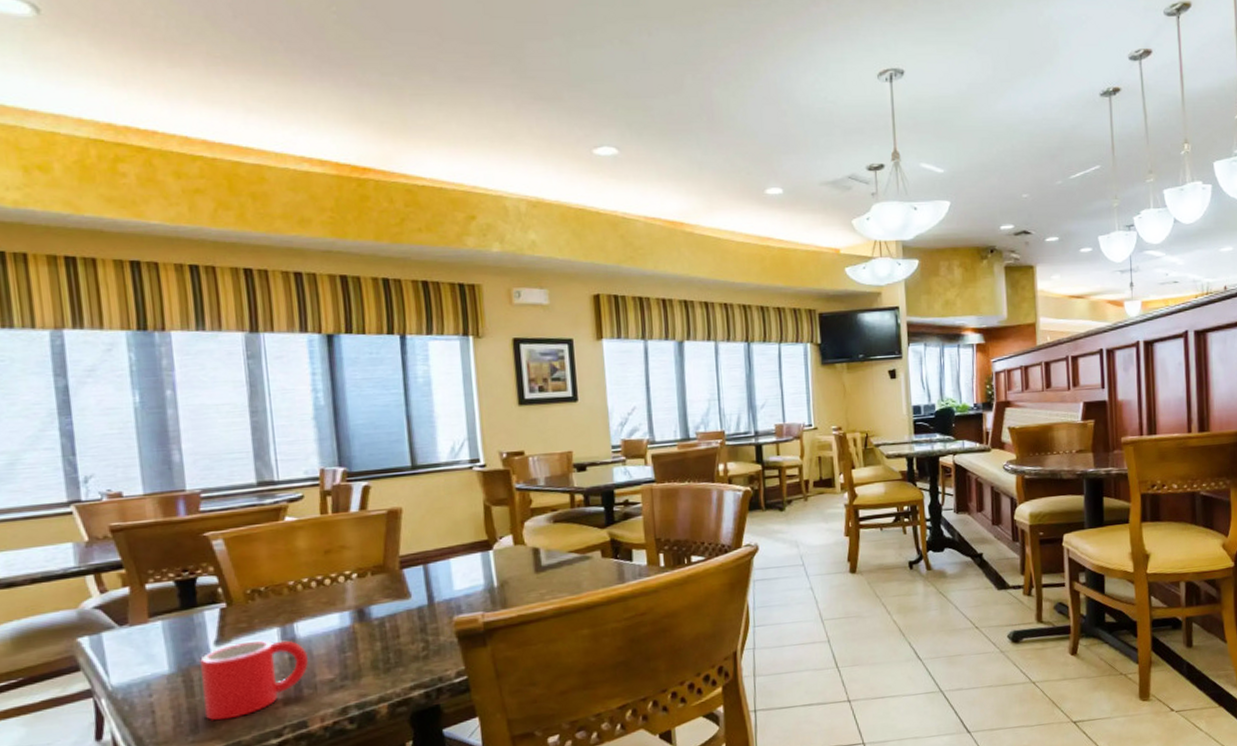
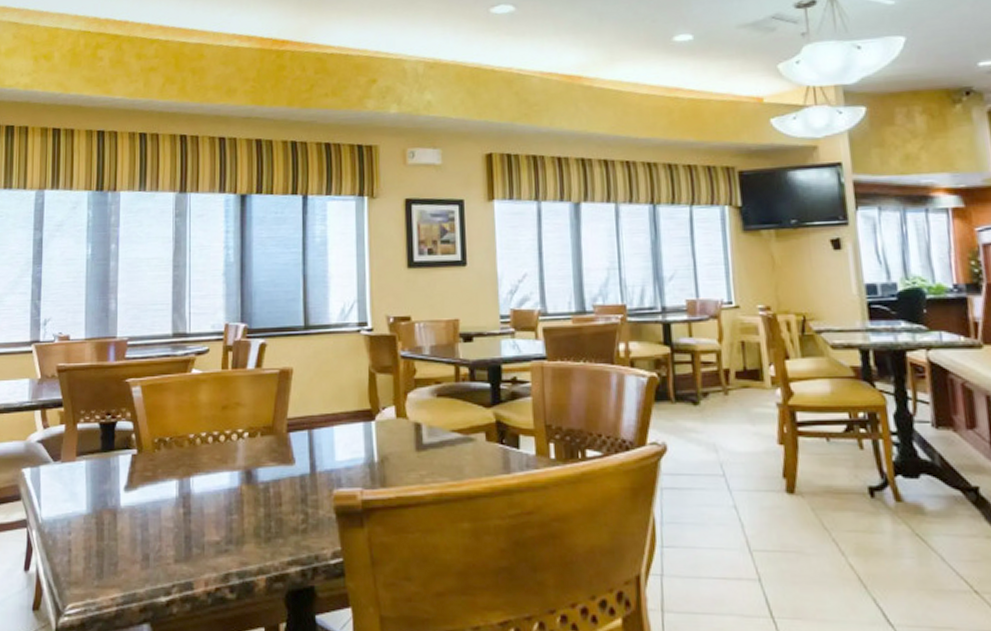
mug: present [199,639,309,722] -> none [109,491,200,569]

